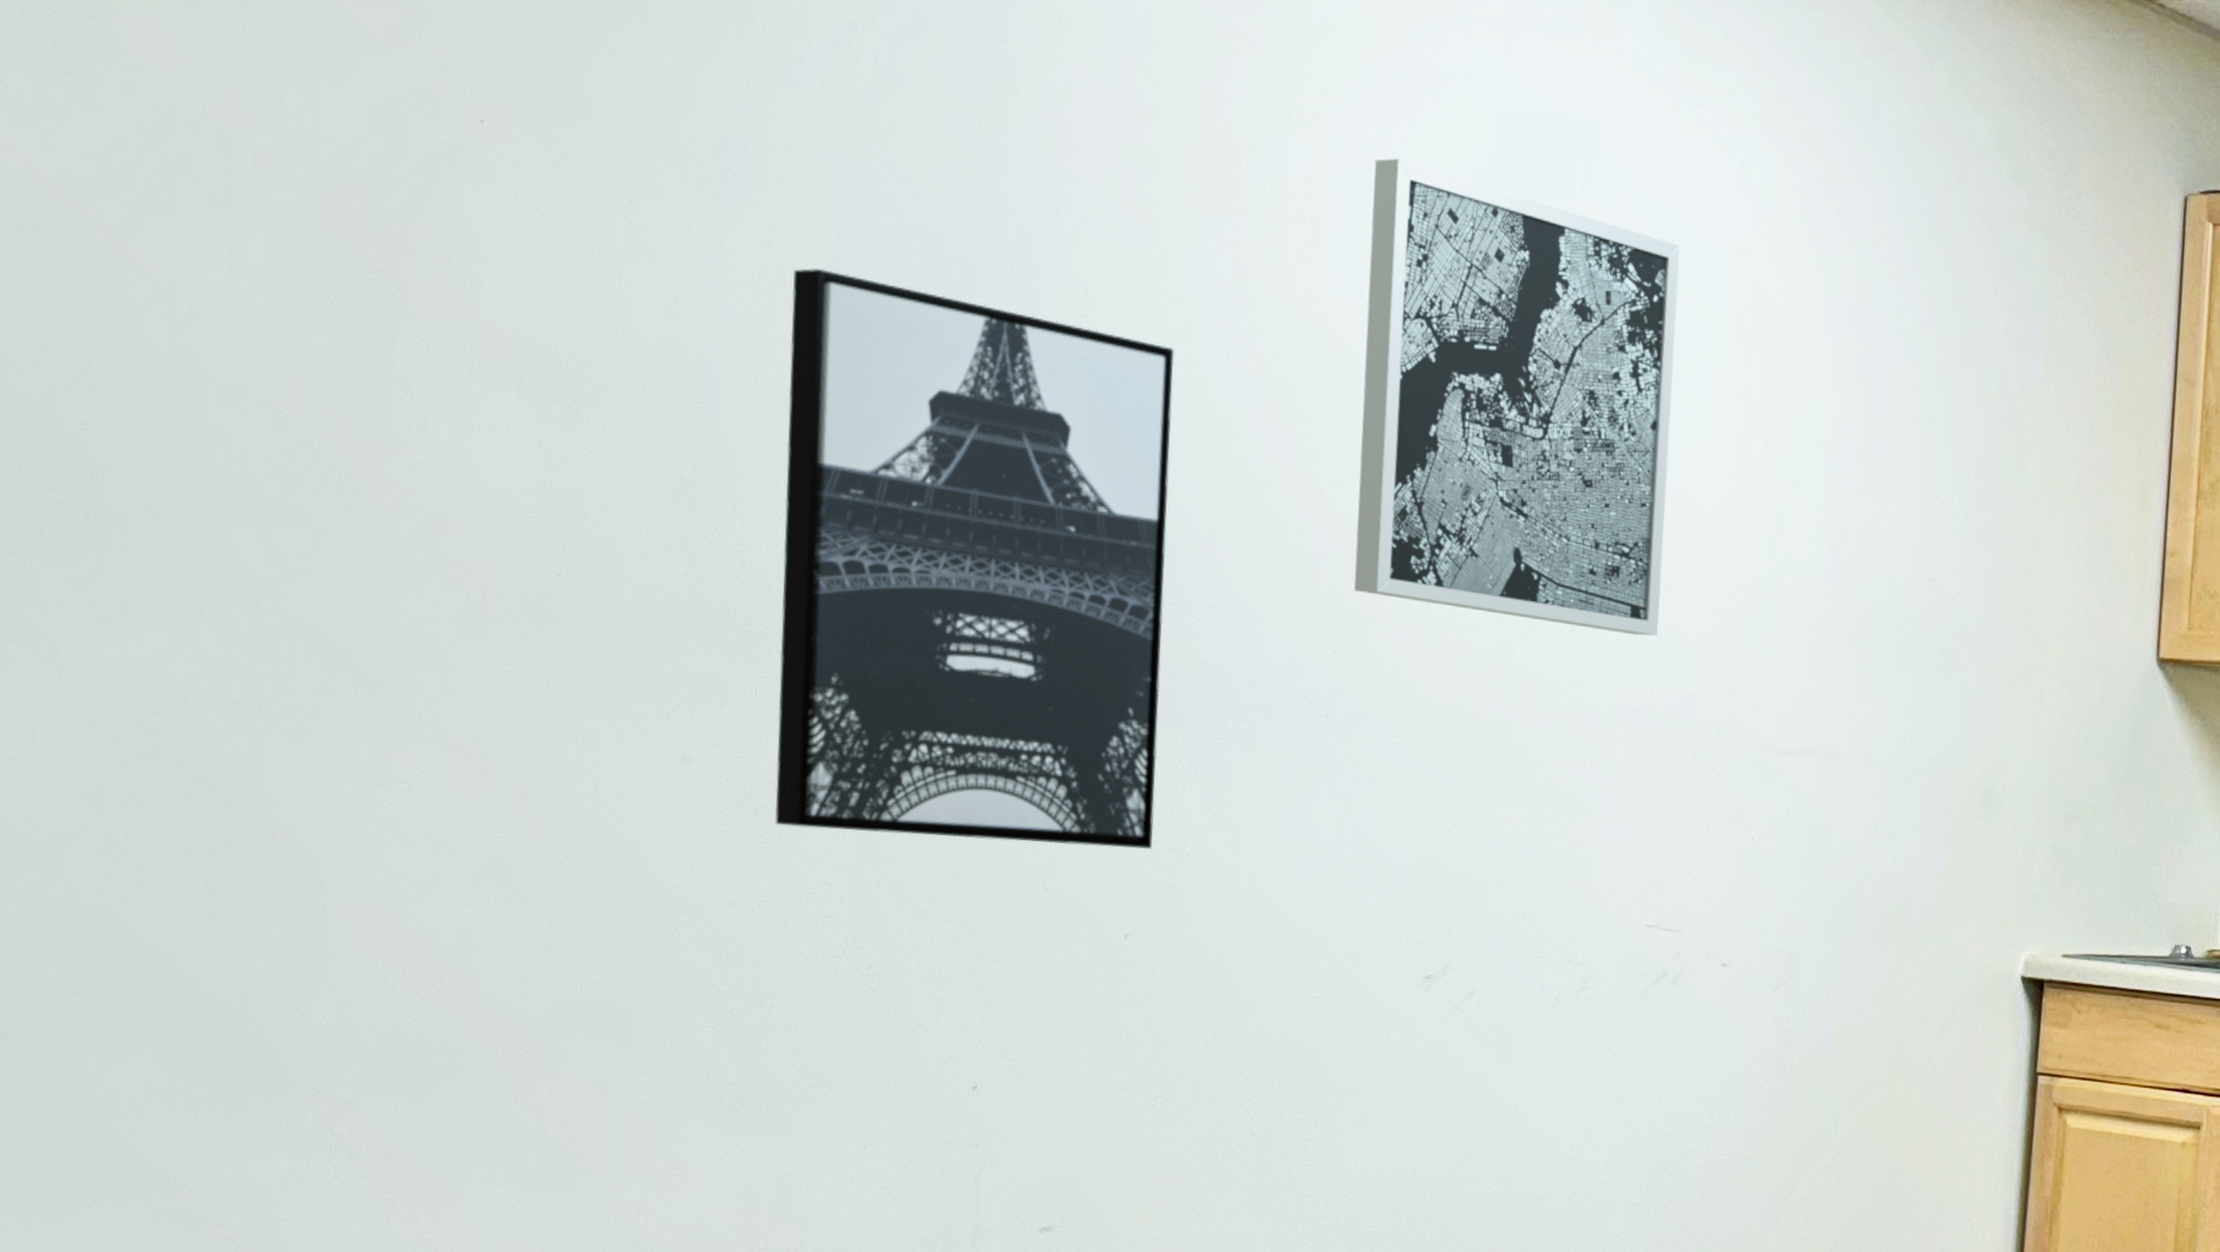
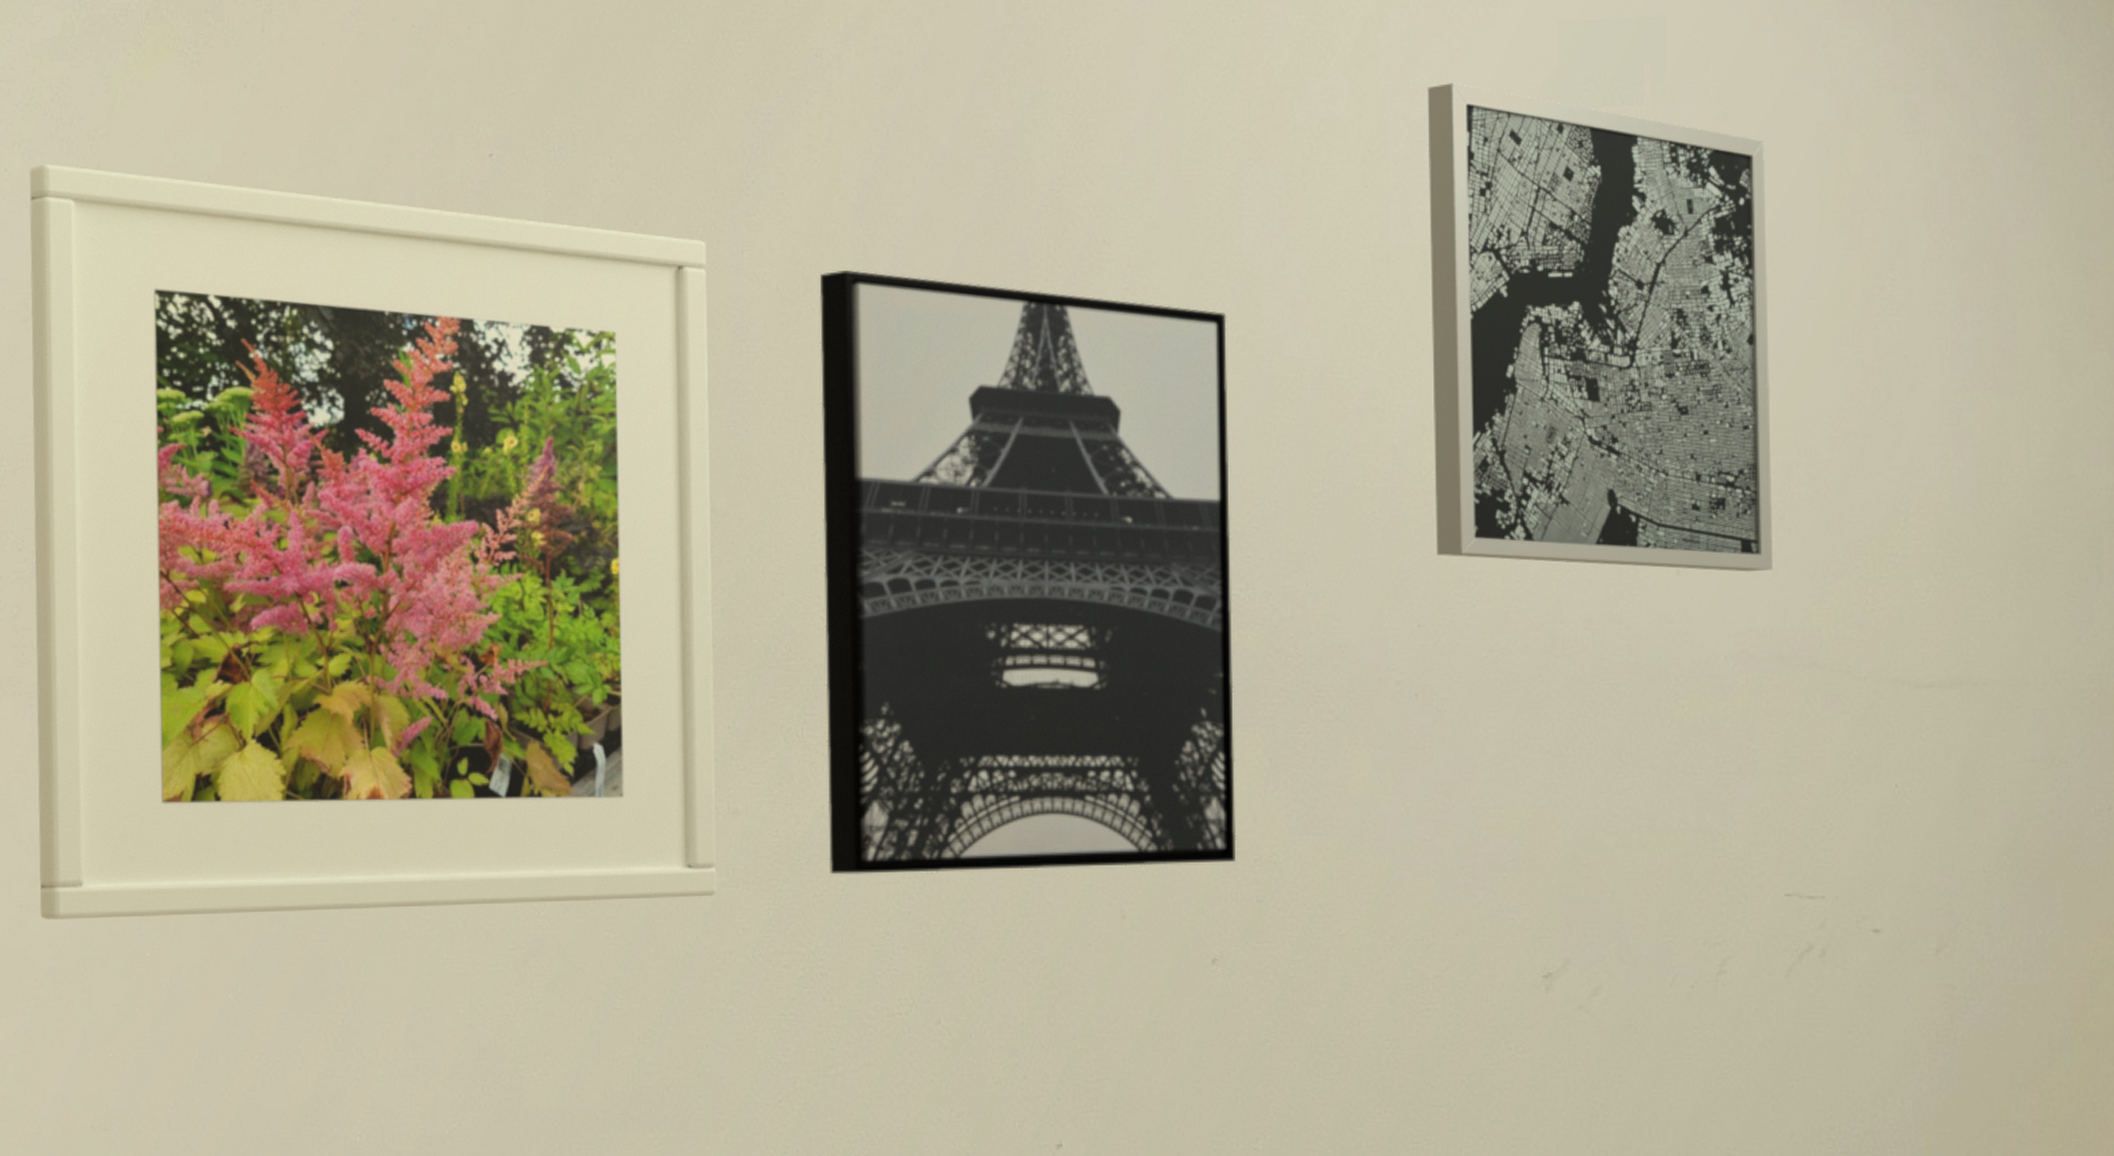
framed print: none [17,79,686,834] -> present [29,164,717,921]

